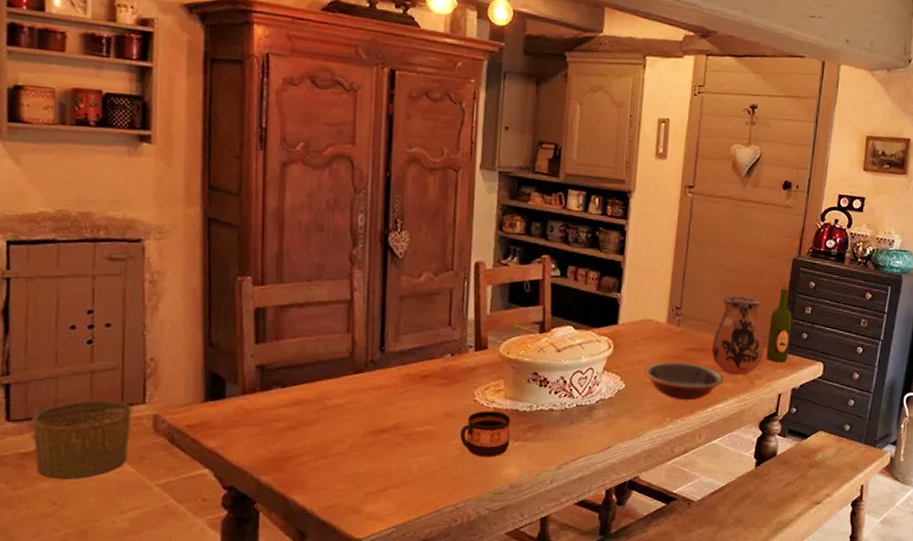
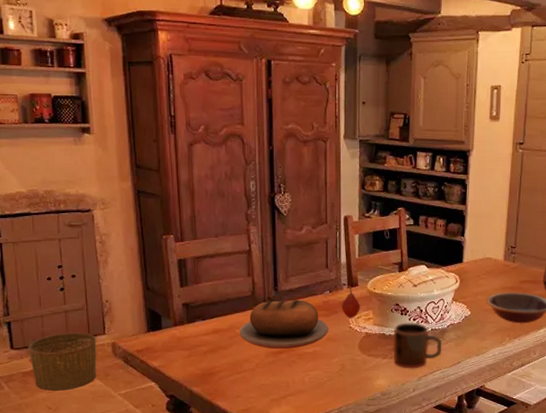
bread: none [330,364,448,428] -> present [240,299,329,350]
cup: present [460,411,511,458] -> none [340,335,380,372]
fruit: none [465,348,489,389] -> present [341,286,360,318]
mug: none [527,396,590,455] -> present [393,323,442,369]

